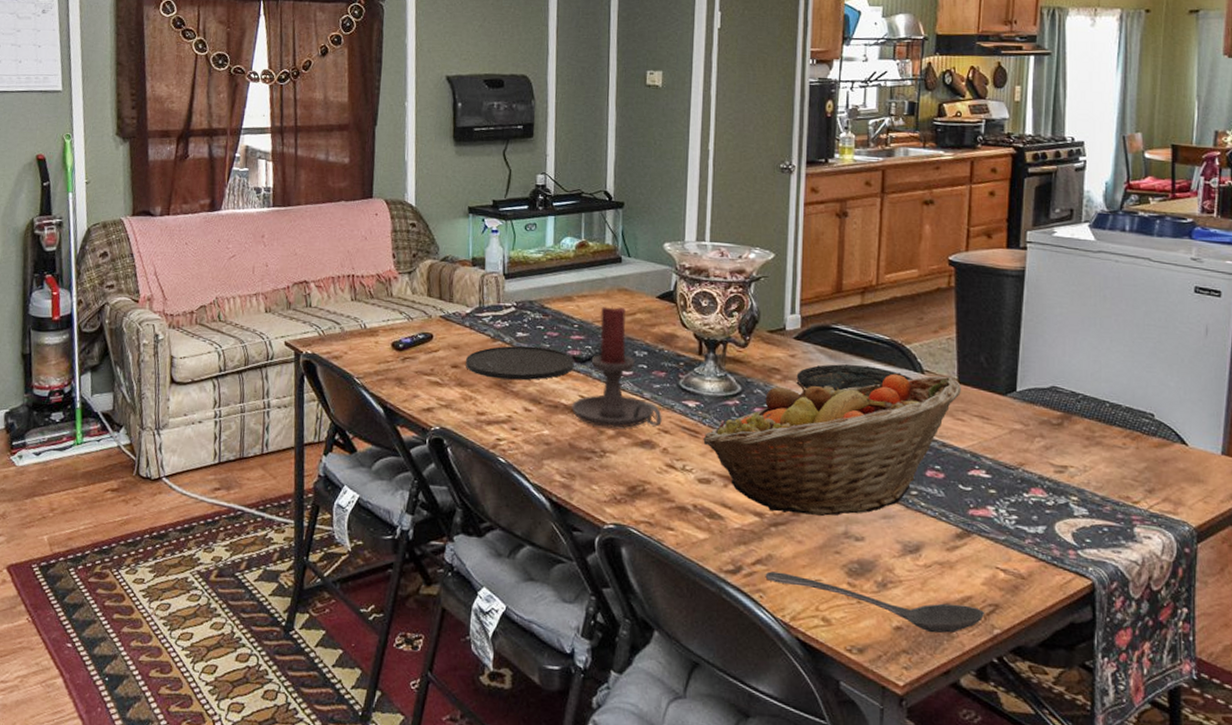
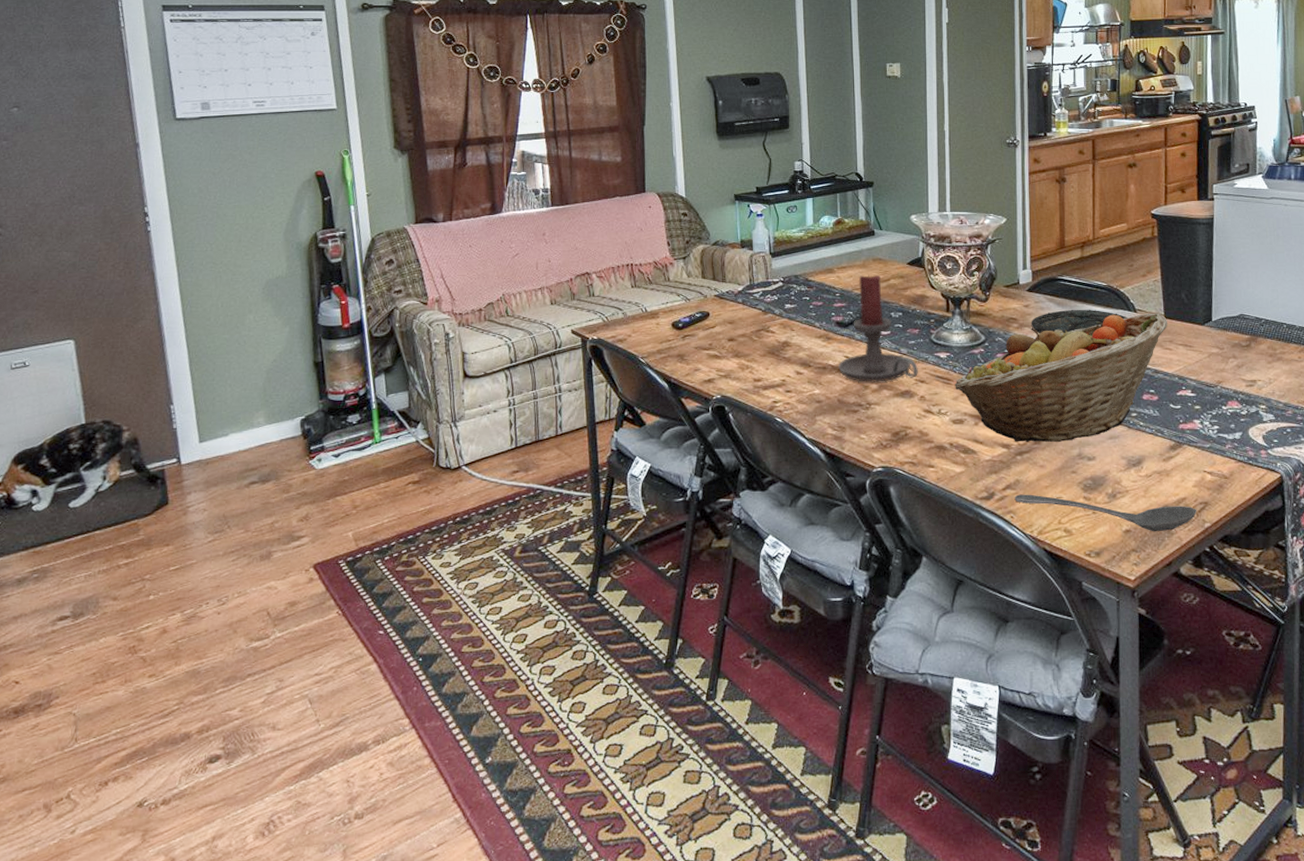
plate: present [465,345,574,381] -> none [740,316,838,347]

